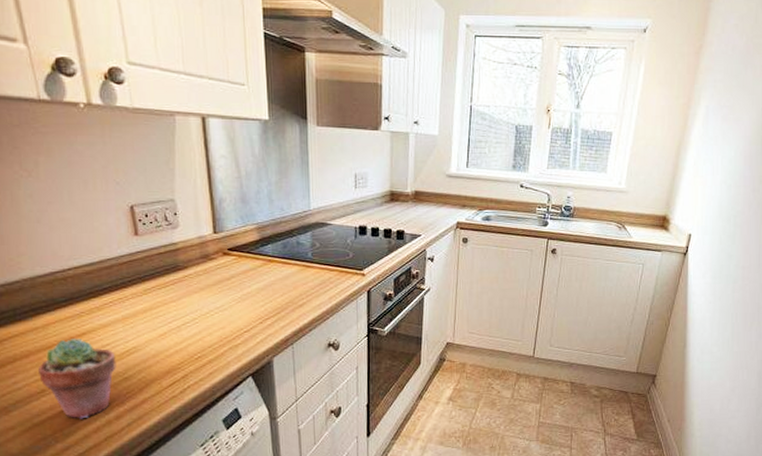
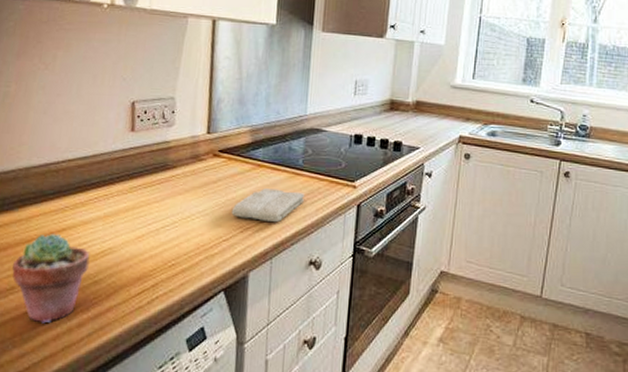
washcloth: none [248,281,317,312] -> present [231,188,304,223]

